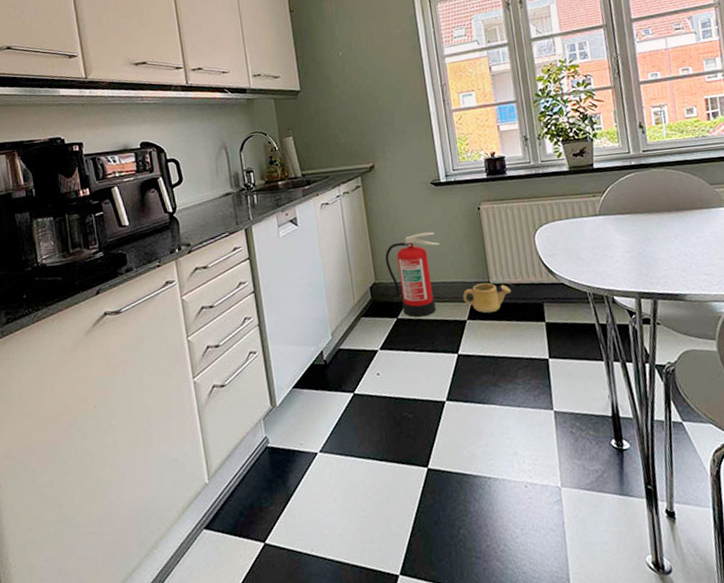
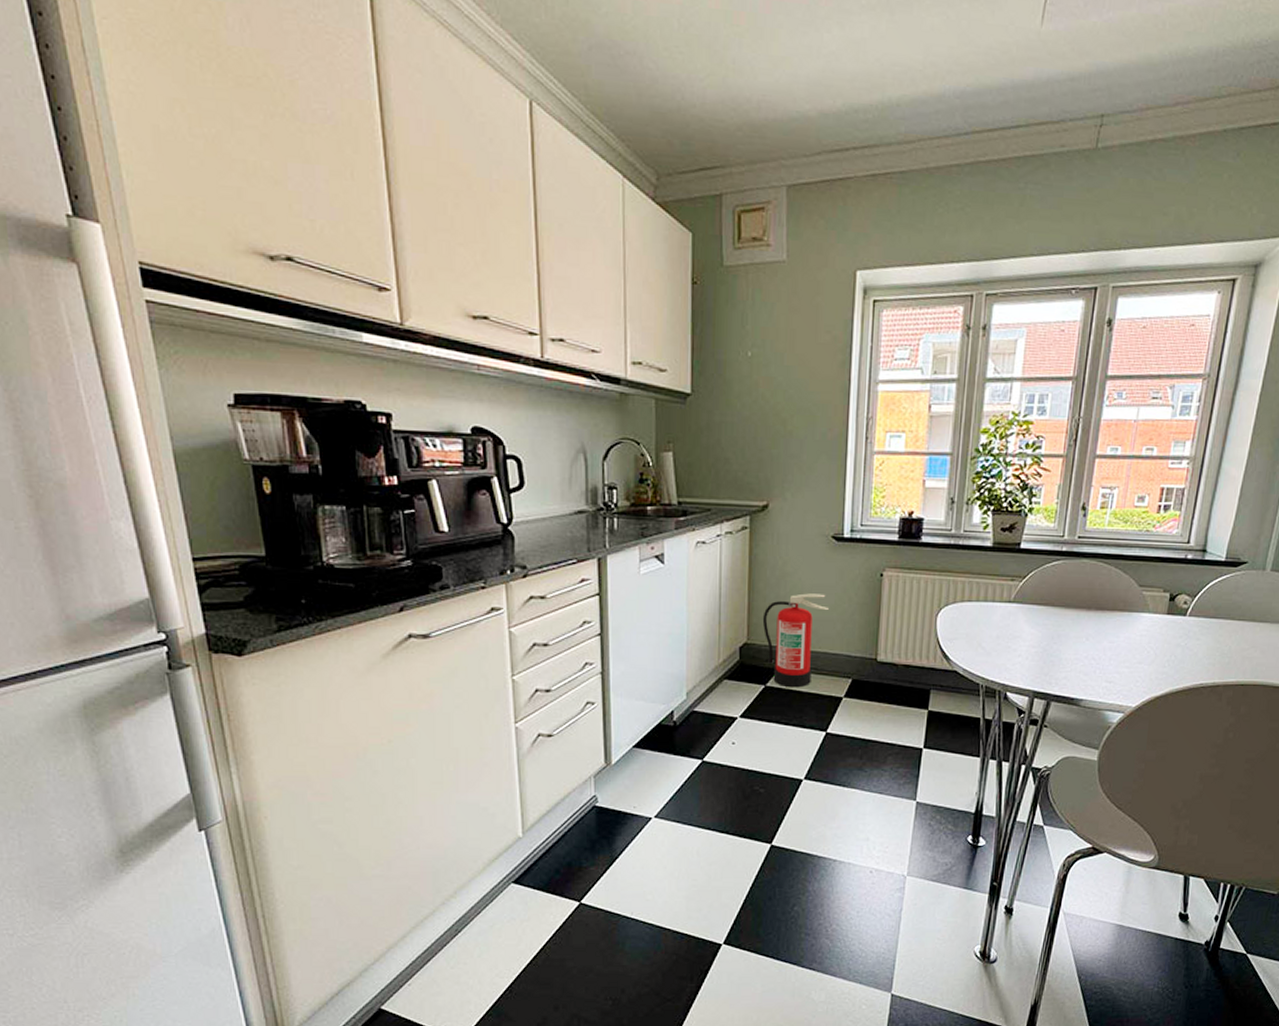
watering can: present [463,283,511,313] -> none [844,660,898,693]

